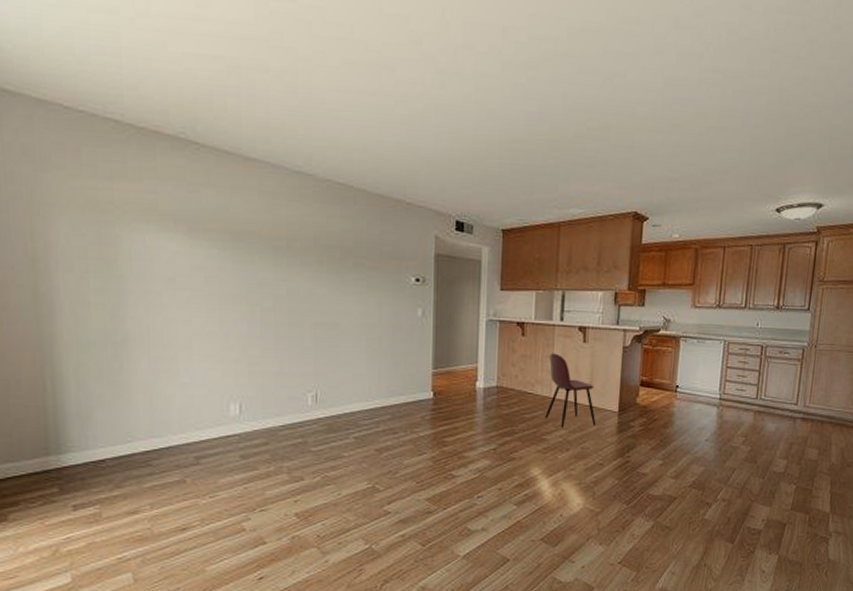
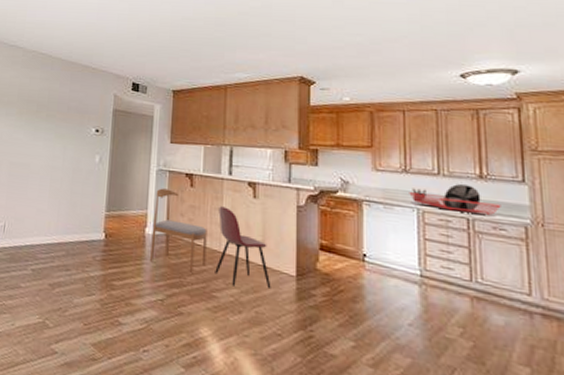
dining chair: none [482,339,538,422] -> present [150,188,207,274]
dish rack: none [719,316,789,342] -> present [409,184,501,217]

